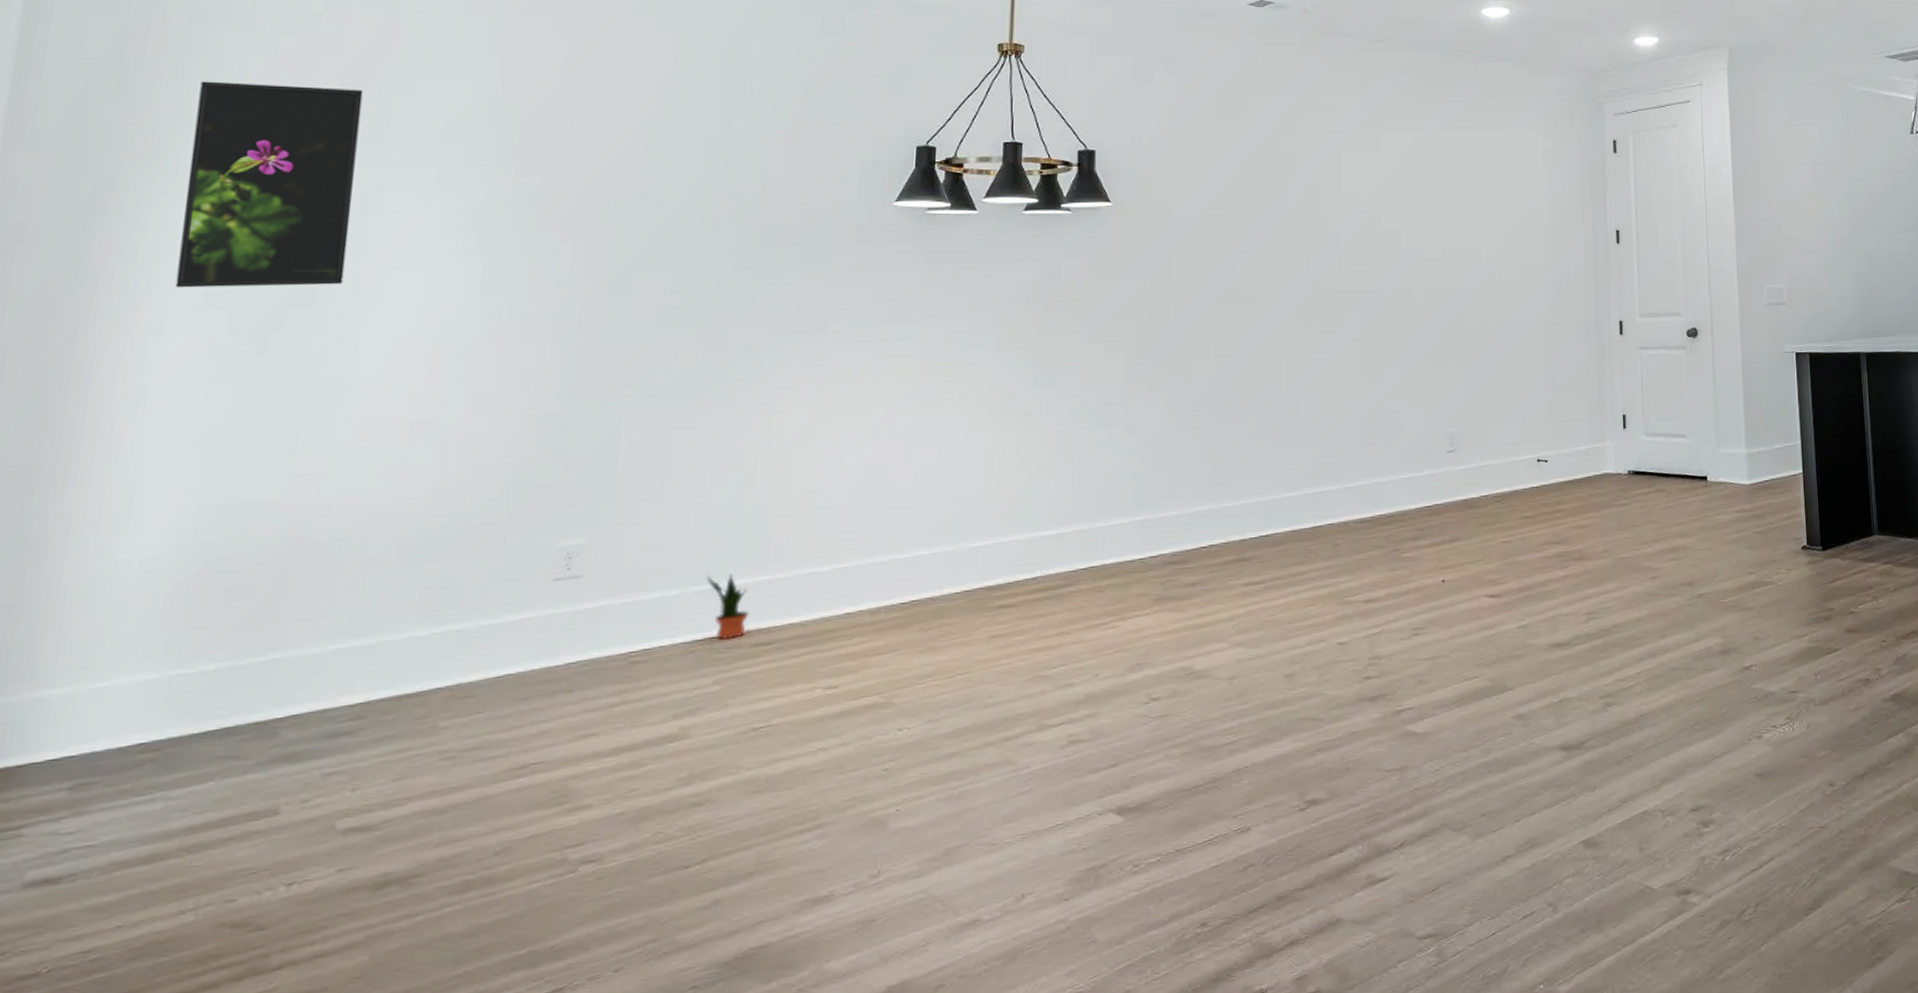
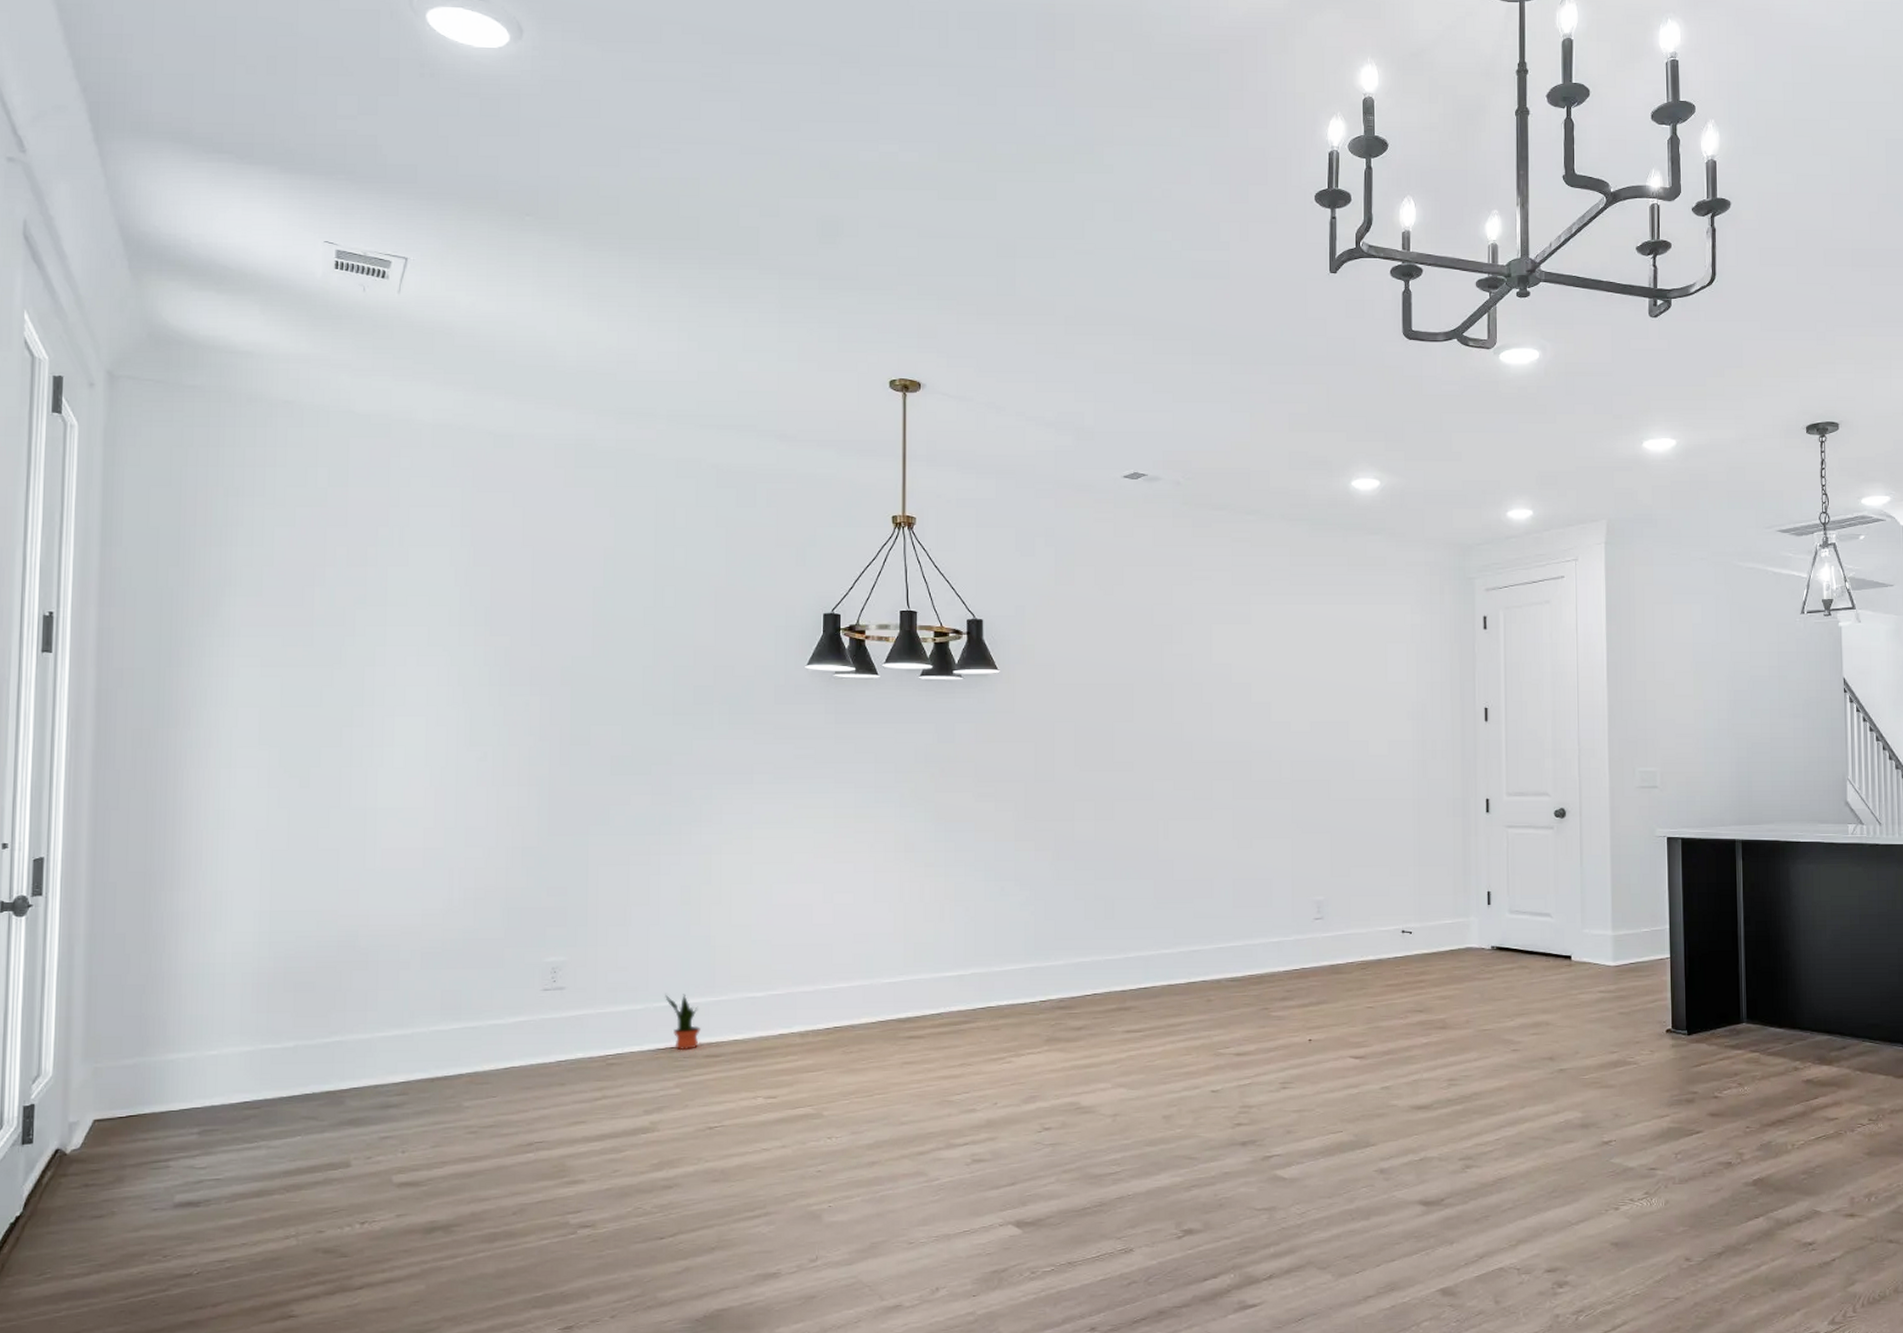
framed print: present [175,81,364,288] -> none [236,548,365,729]

